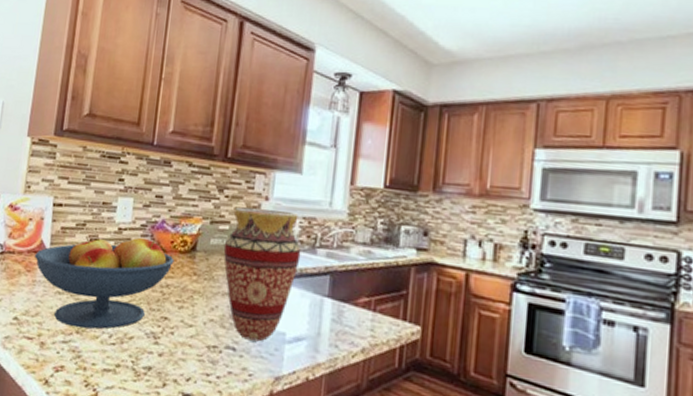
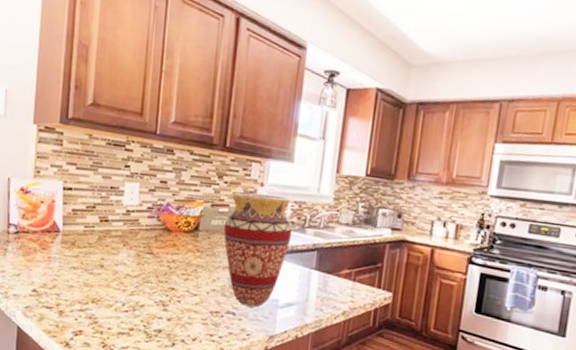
fruit bowl: present [34,236,174,329] -> none [48,217,179,299]

